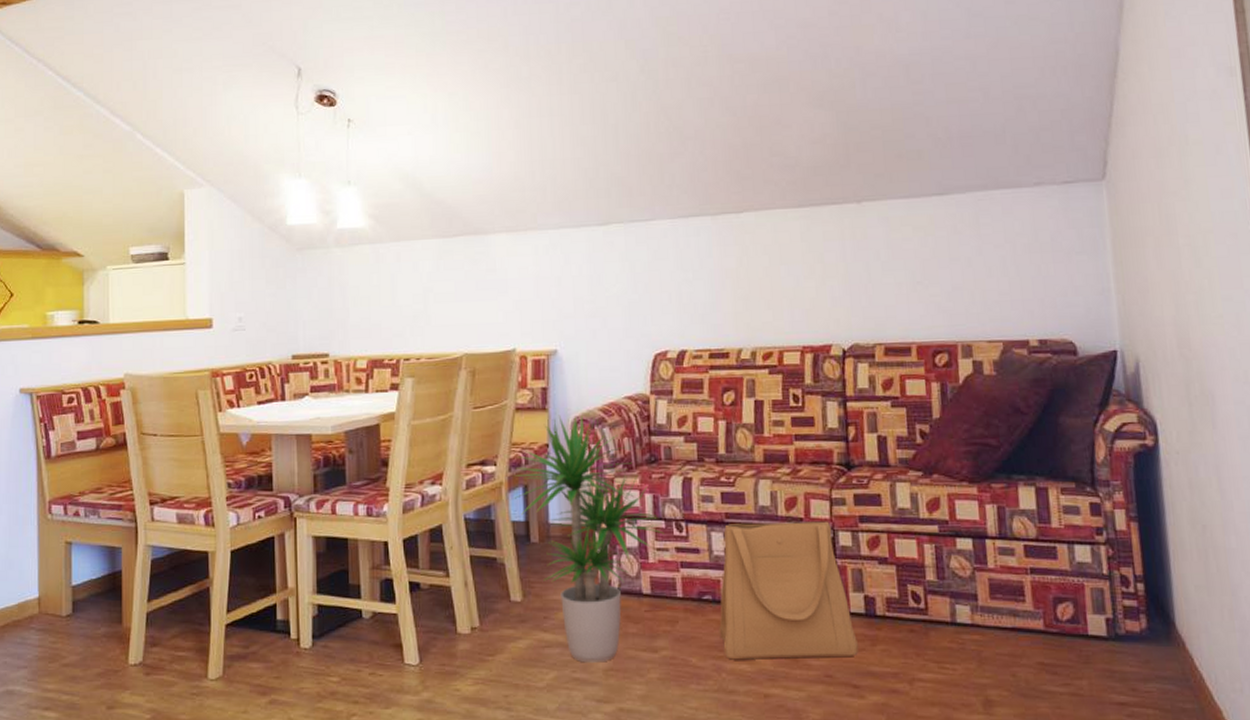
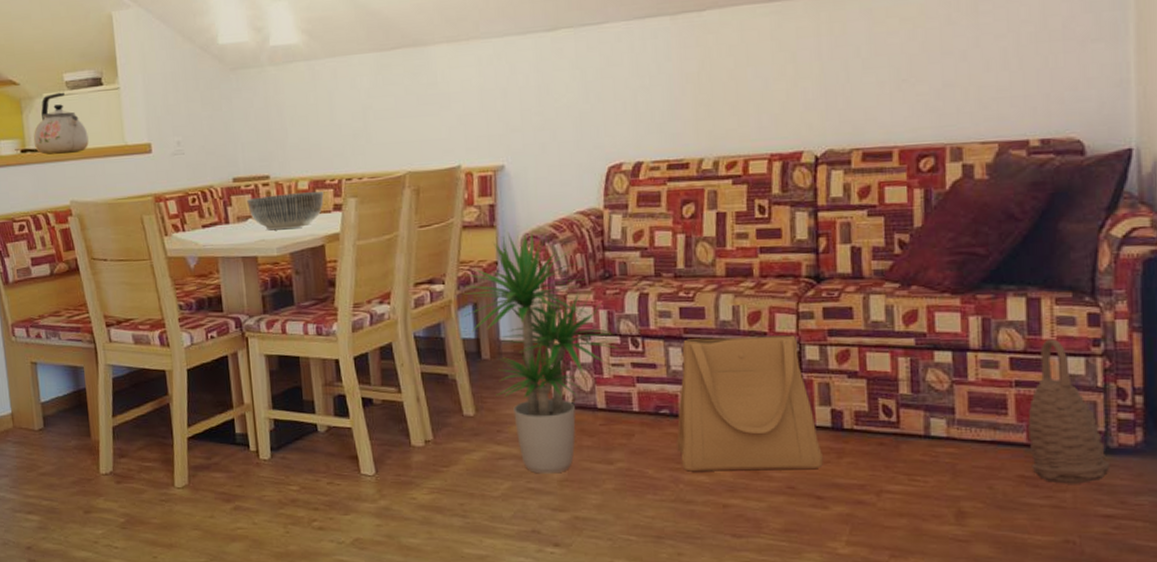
kettle: none [92,265,149,328] -> present [33,92,89,155]
bowl: none [305,371,382,409] -> present [247,192,324,231]
basket: none [1044,527,1120,671] -> present [1028,339,1109,484]

